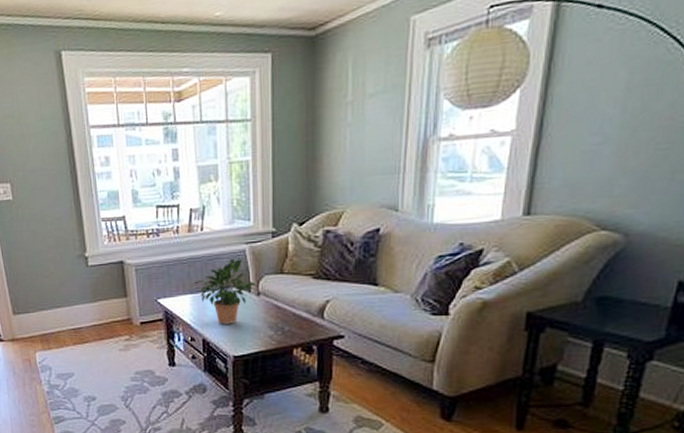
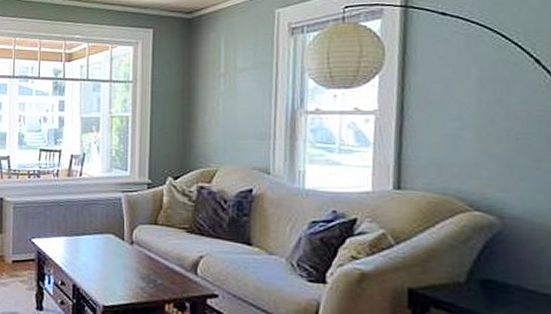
potted plant: present [193,259,257,324] -> none [68,206,131,272]

